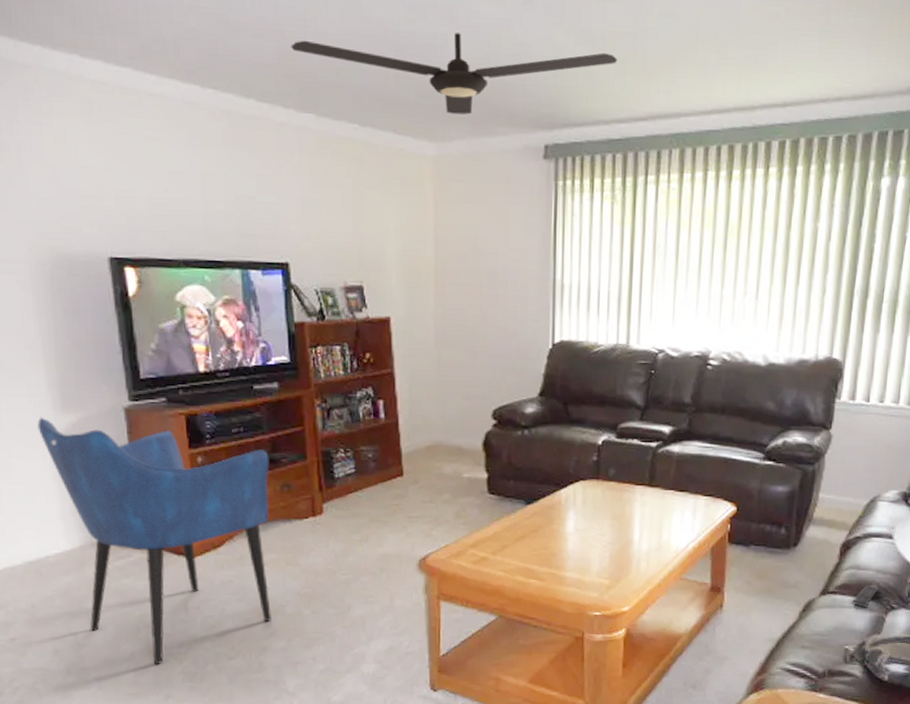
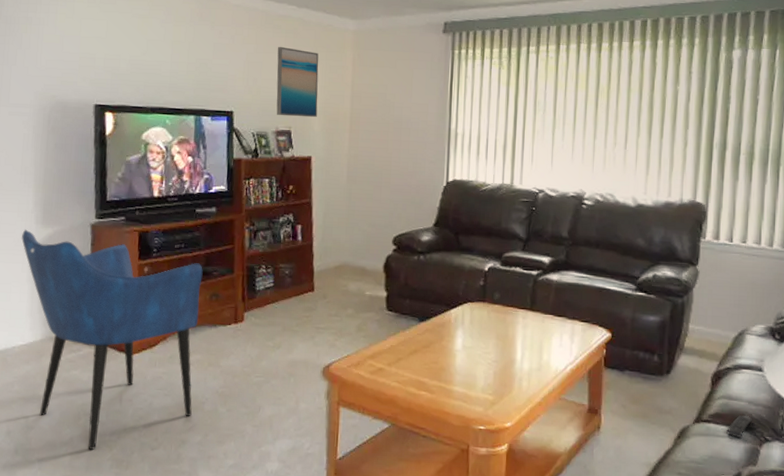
wall art: none [339,179,394,269] -> present [276,47,319,118]

